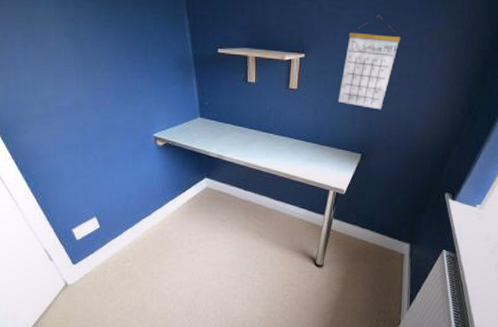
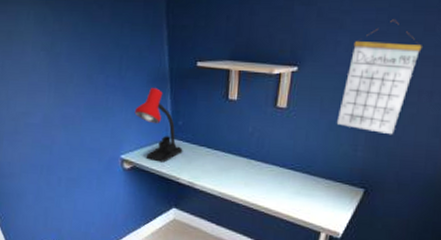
desk lamp: none [163,72,211,139] -> present [134,88,183,163]

